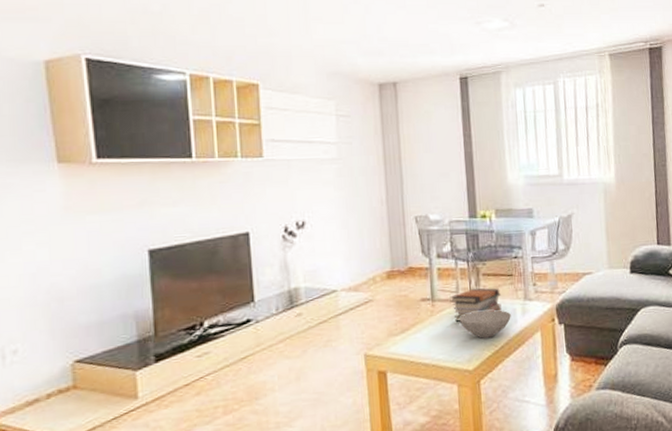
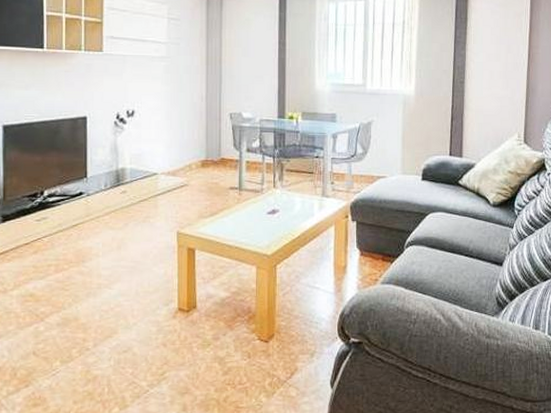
book stack: present [449,287,502,322] -> none [255,182,301,210]
bowl: present [459,310,511,339] -> none [262,203,309,227]

